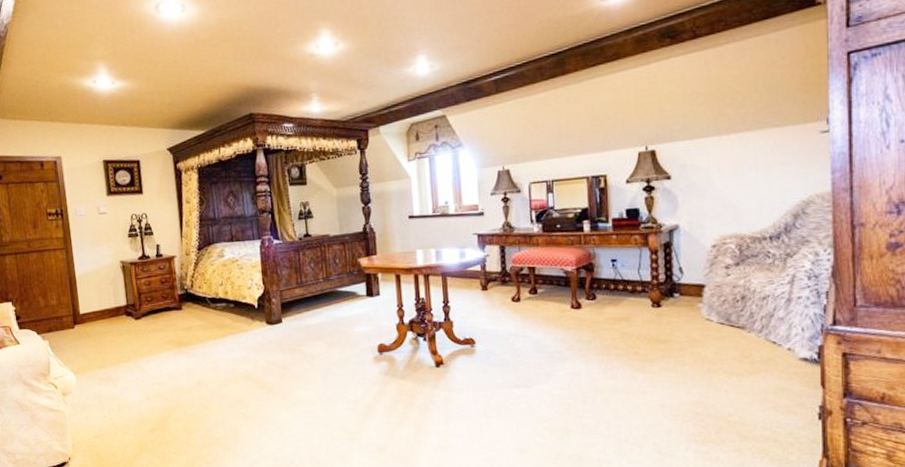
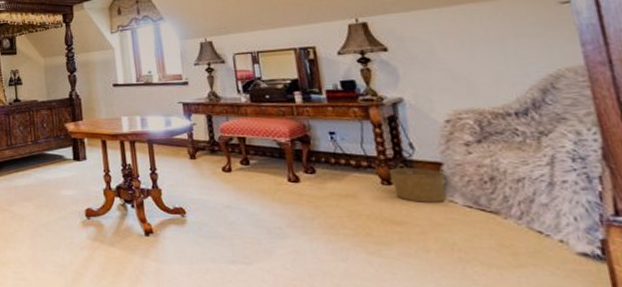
basket: none [659,287,705,323] -> present [388,163,446,204]

